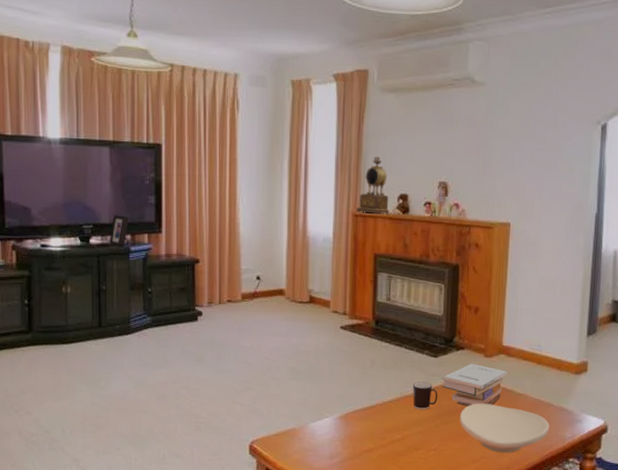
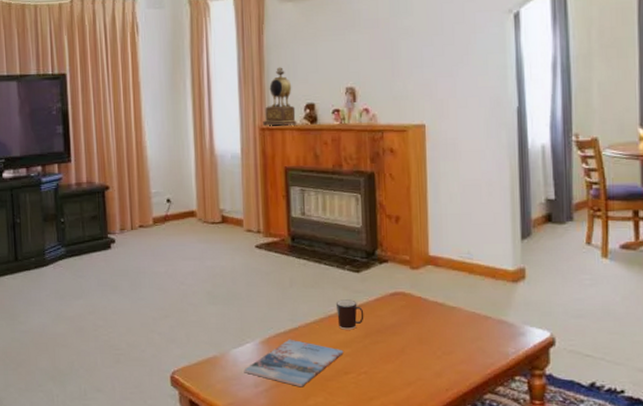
picture frame: present [109,215,129,247] -> none [21,147,39,179]
magazine: none [321,415,416,461] -> present [244,339,344,387]
books: present [442,363,508,406] -> none [367,276,438,323]
decorative bowl: present [460,403,550,453] -> none [390,320,490,373]

